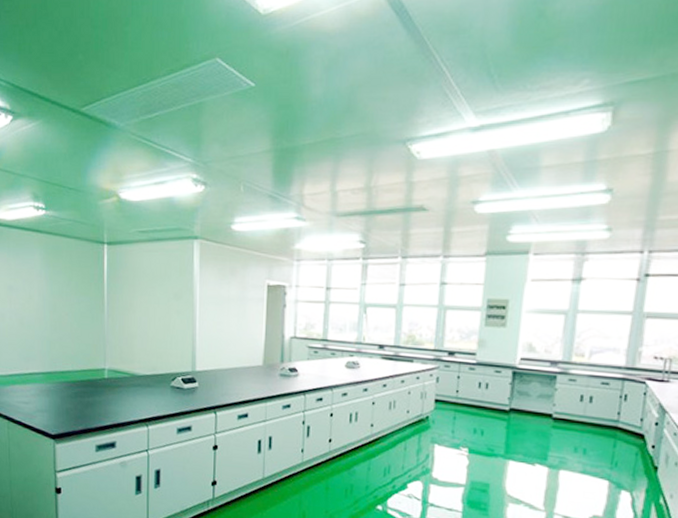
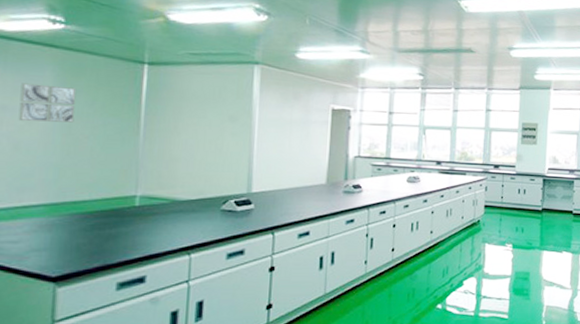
wall art: none [20,266,57,301] -> present [18,83,77,123]

